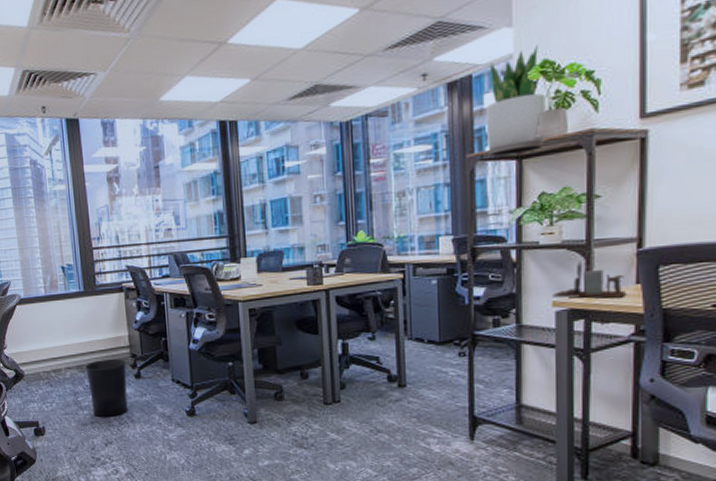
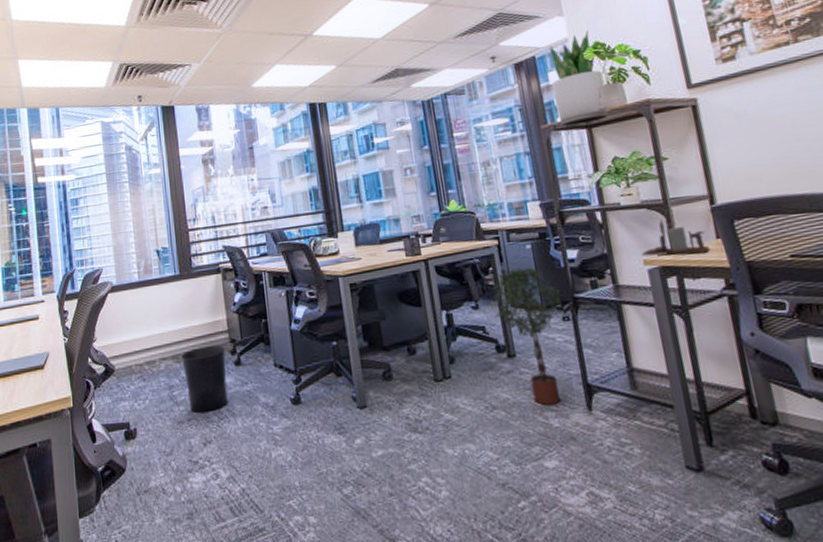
potted tree: none [389,302,462,432] -> present [492,267,564,405]

